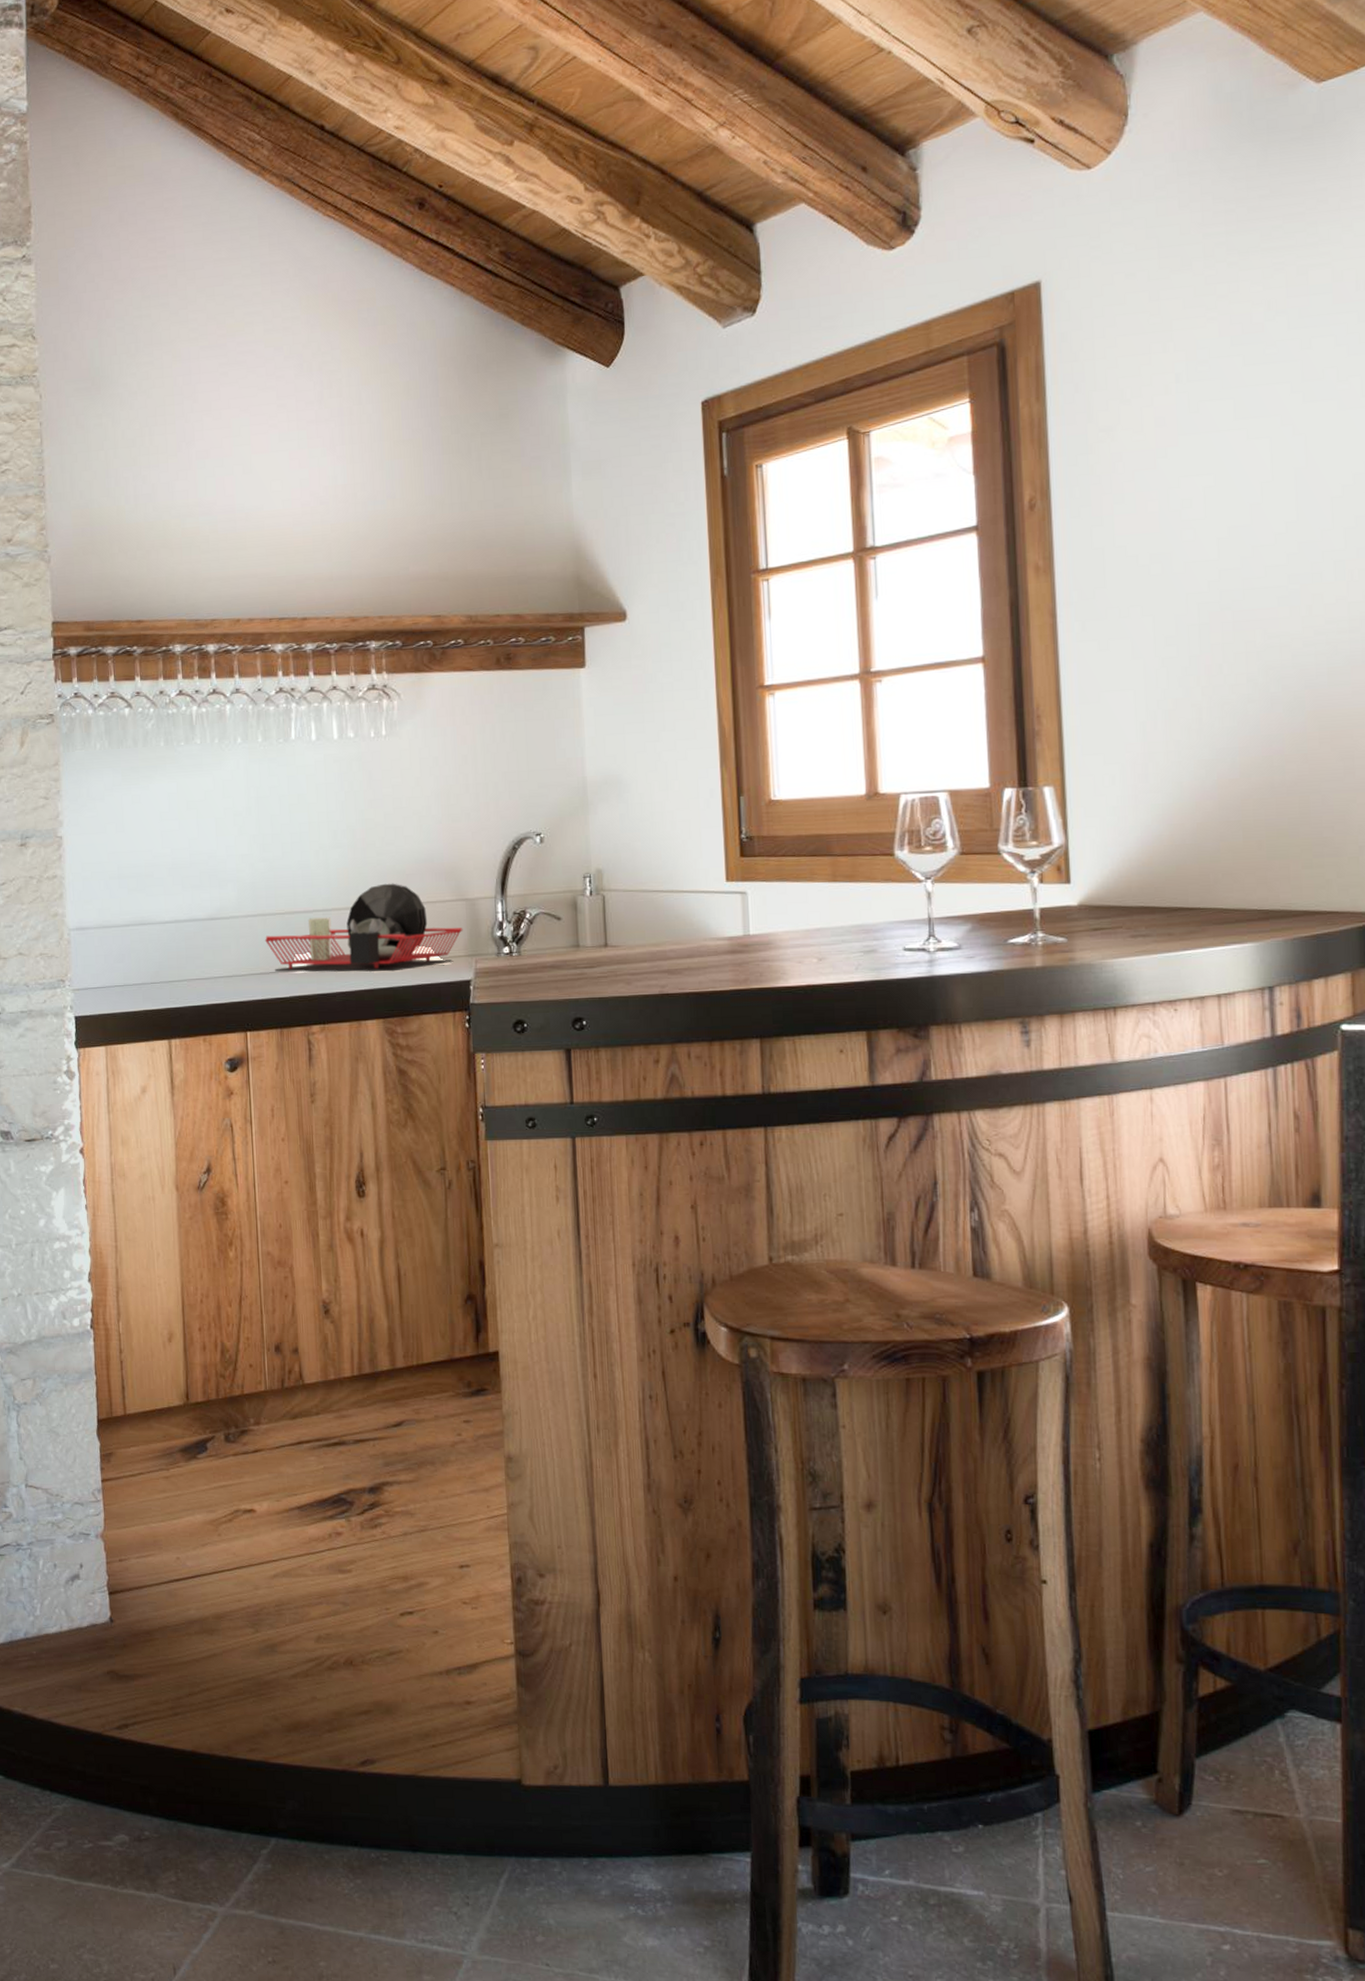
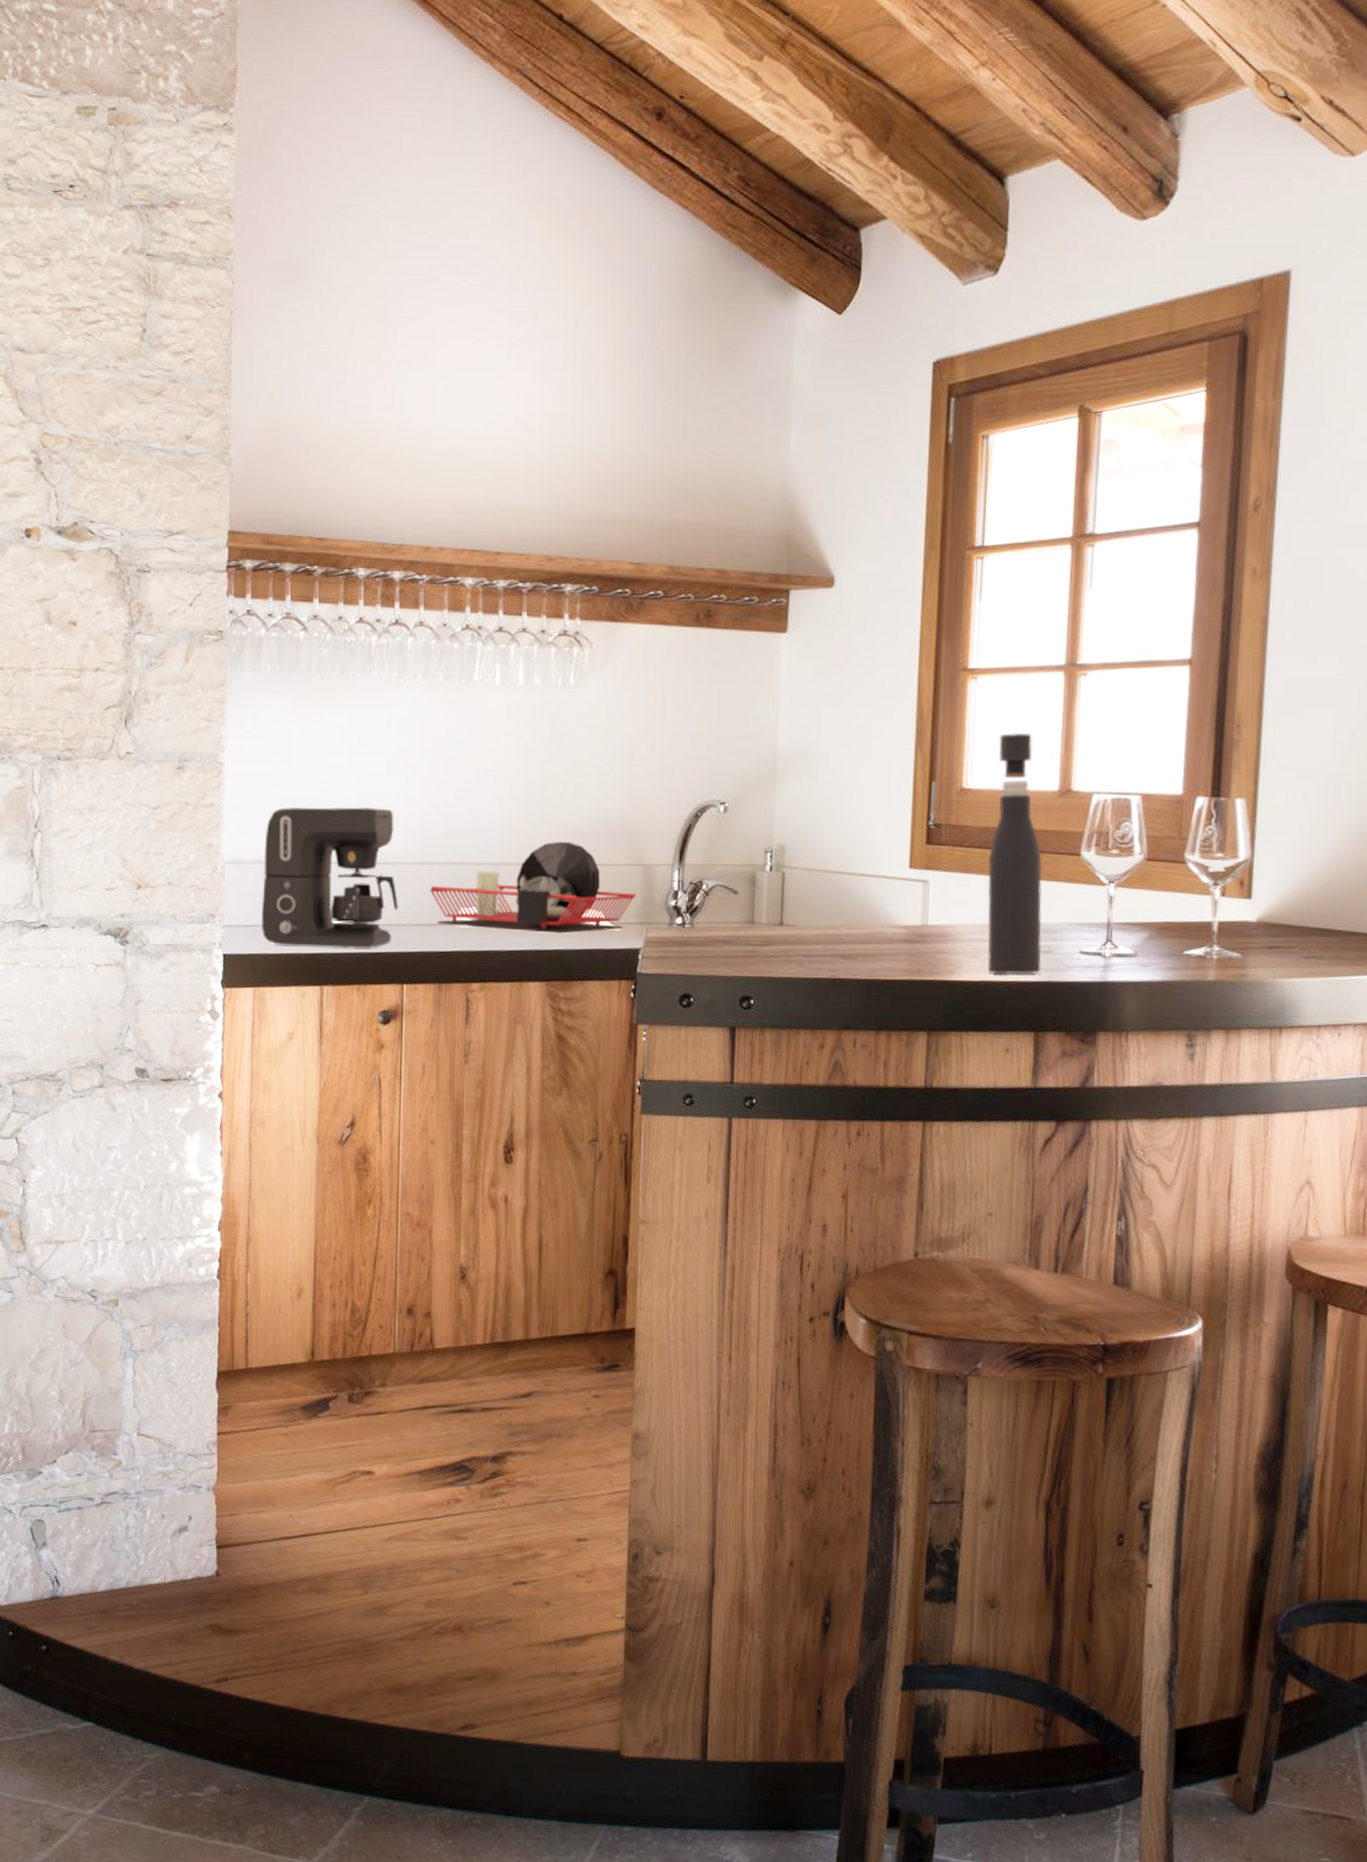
coffee maker: none [106,866,236,1003] -> present [261,806,398,948]
pepper grinder: none [802,741,867,978] -> present [987,732,1043,975]

